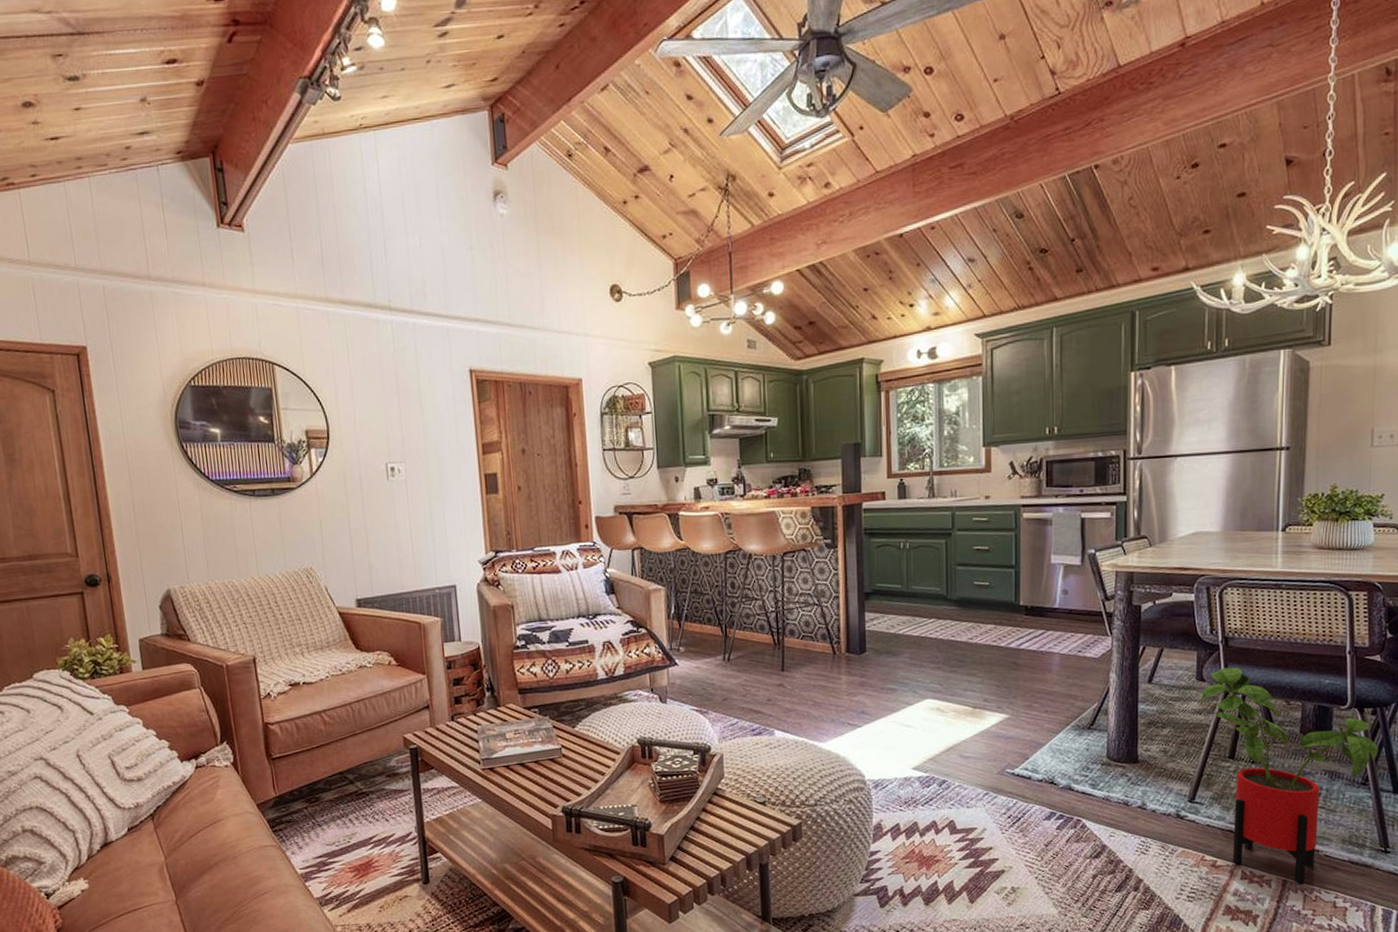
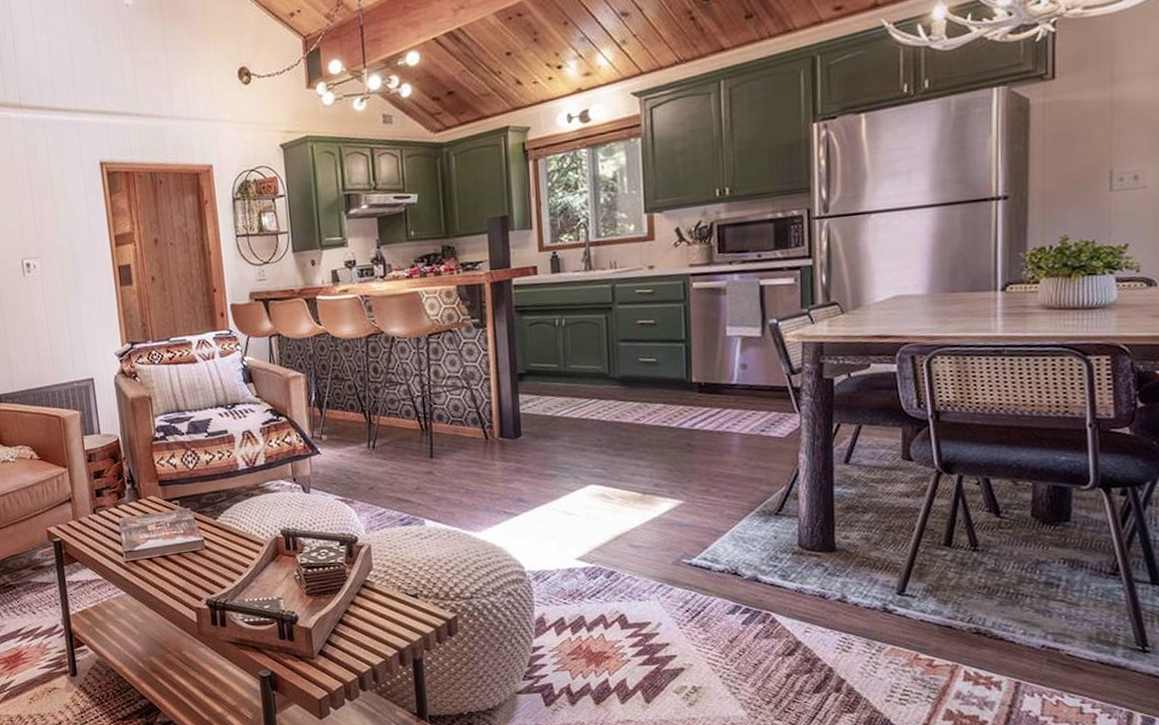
house plant: present [1200,667,1378,884] -> none [907,444,1130,687]

